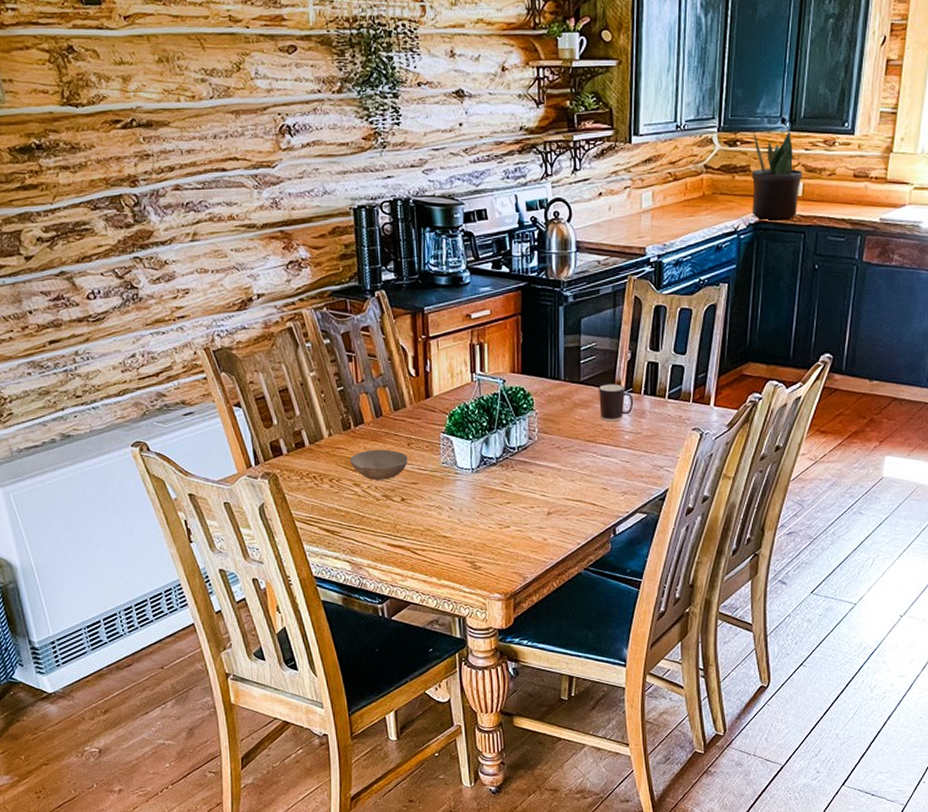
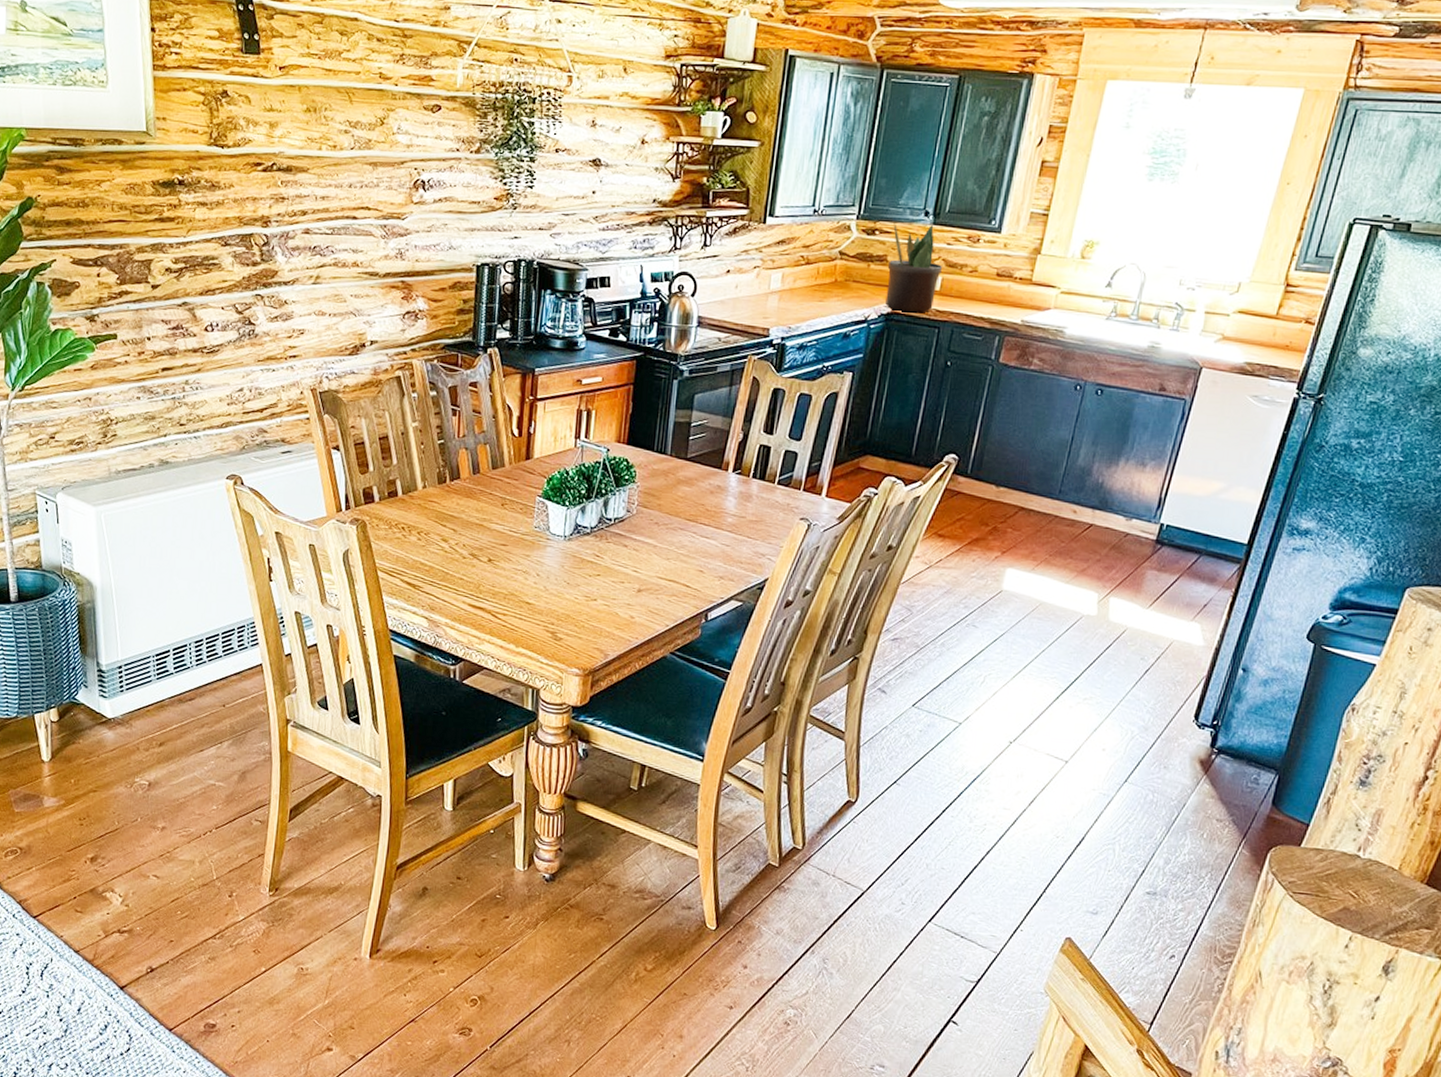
bowl: present [349,449,408,480] -> none [440,506,500,538]
mug: present [599,384,634,422] -> none [704,463,741,503]

